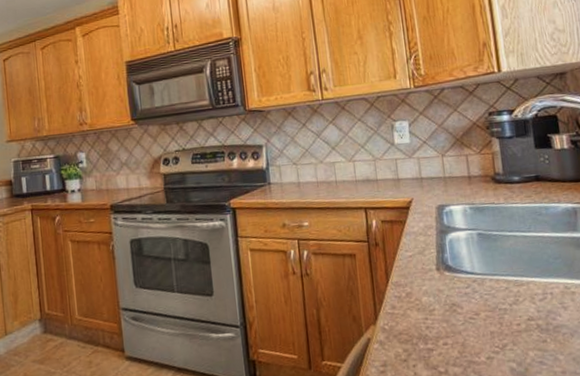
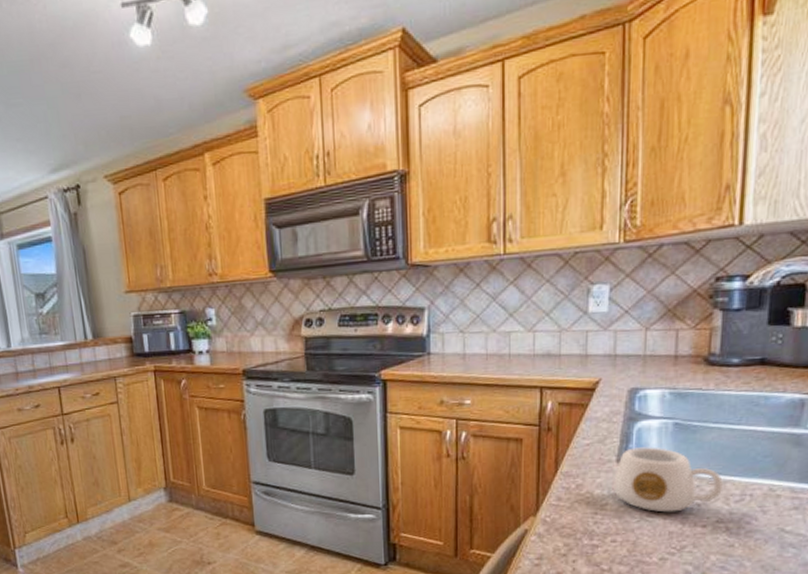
mug: none [437,255,527,314] -> present [614,447,723,513]

